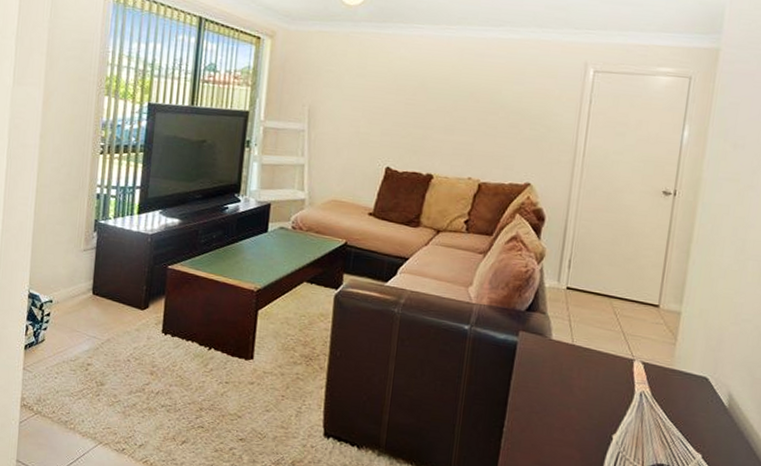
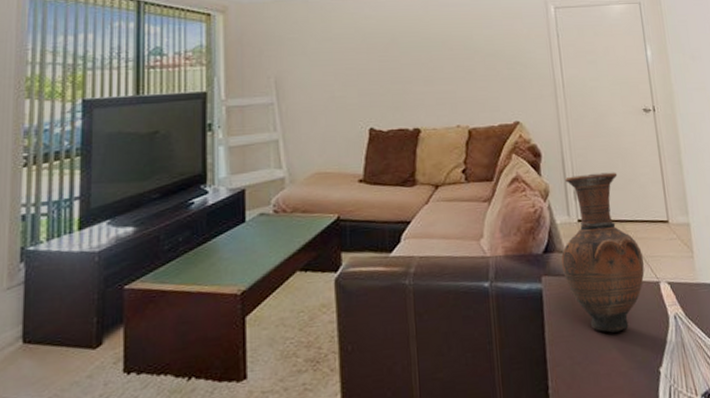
vase: none [540,244,624,395] -> present [561,172,645,333]

